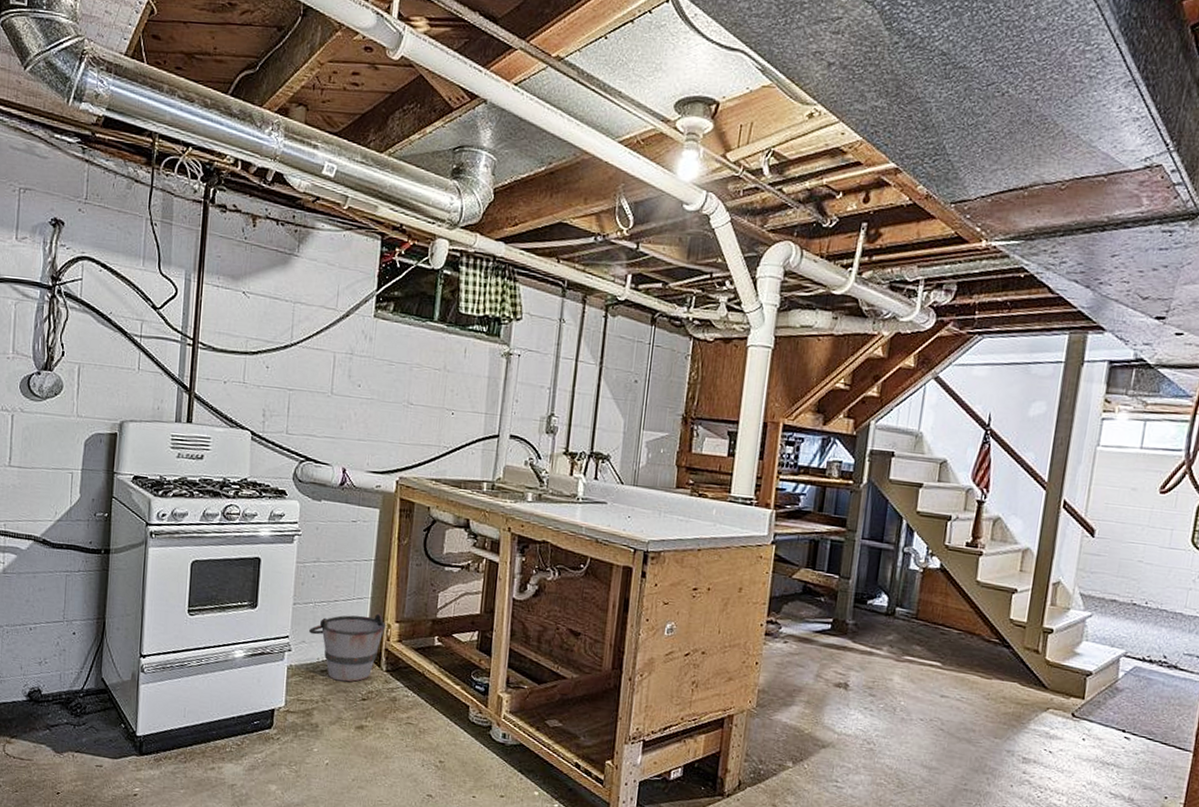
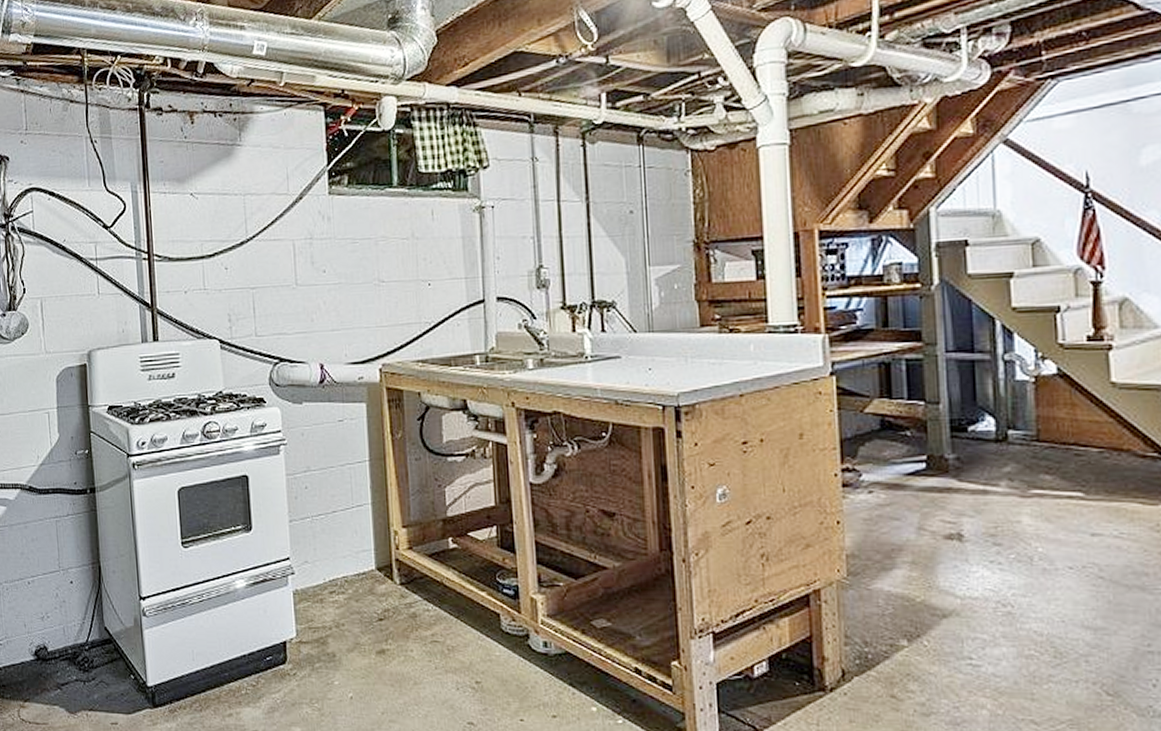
bucket: present [308,613,386,682] -> none [309,520,393,602]

